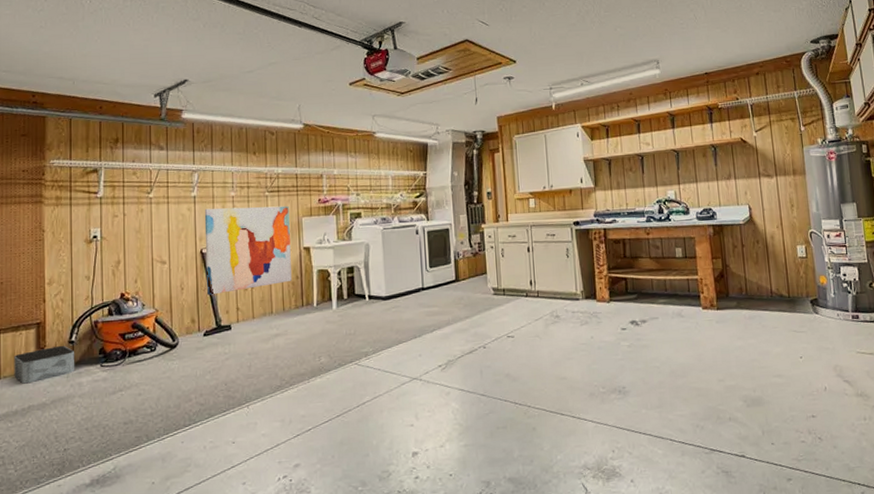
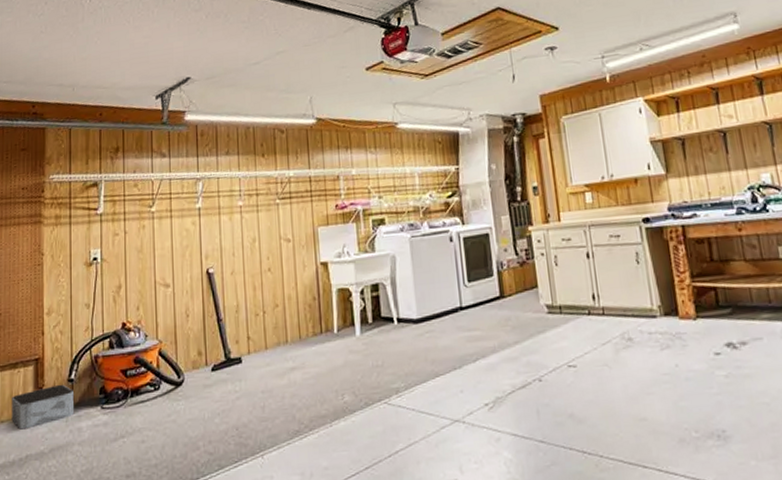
wall art: present [204,205,292,295] -> none [210,214,308,323]

